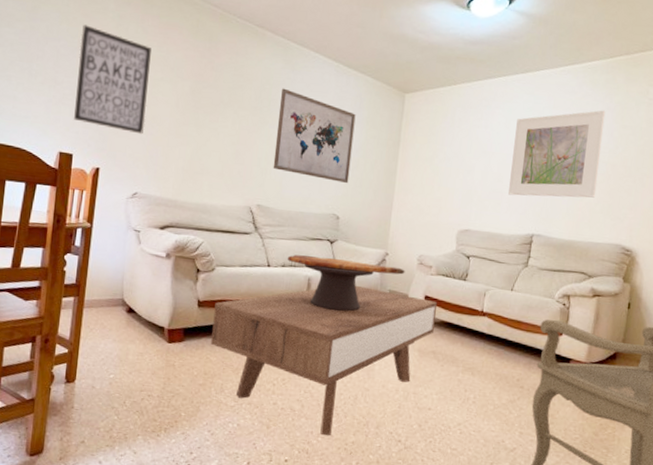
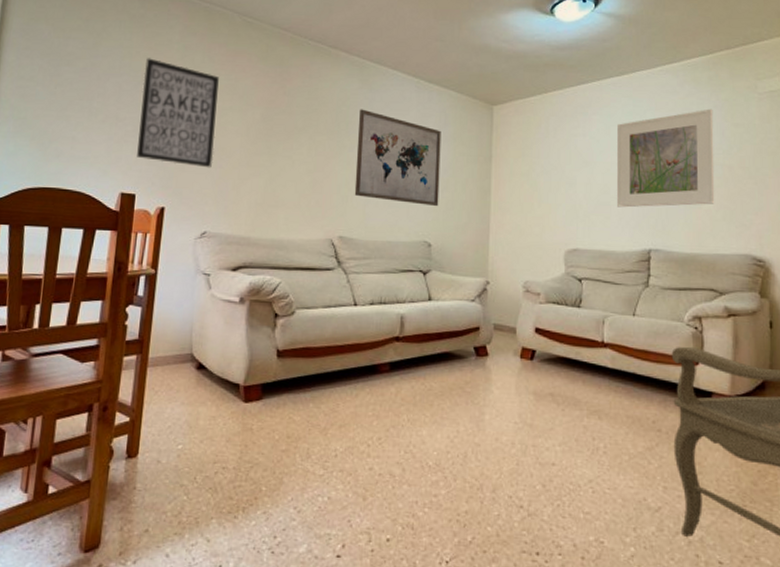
coffee table: present [211,285,437,435] -> none [293,320,549,505]
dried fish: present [288,254,405,312] -> none [376,290,510,353]

